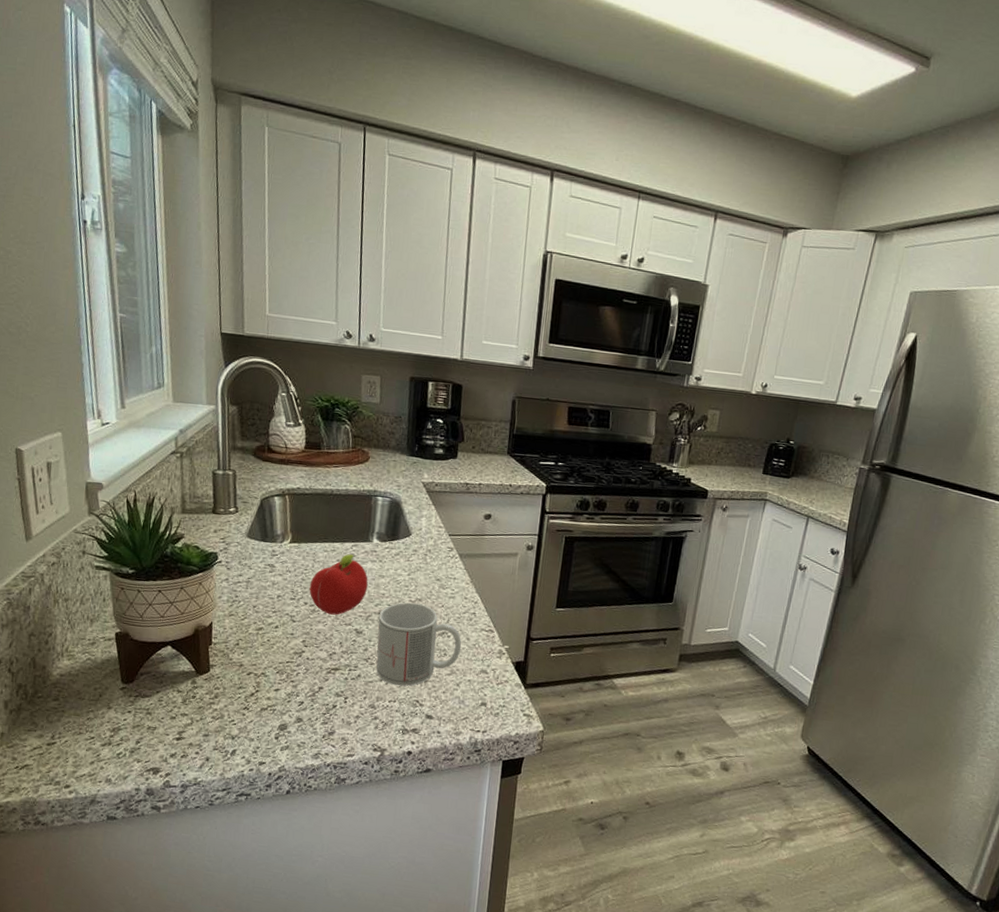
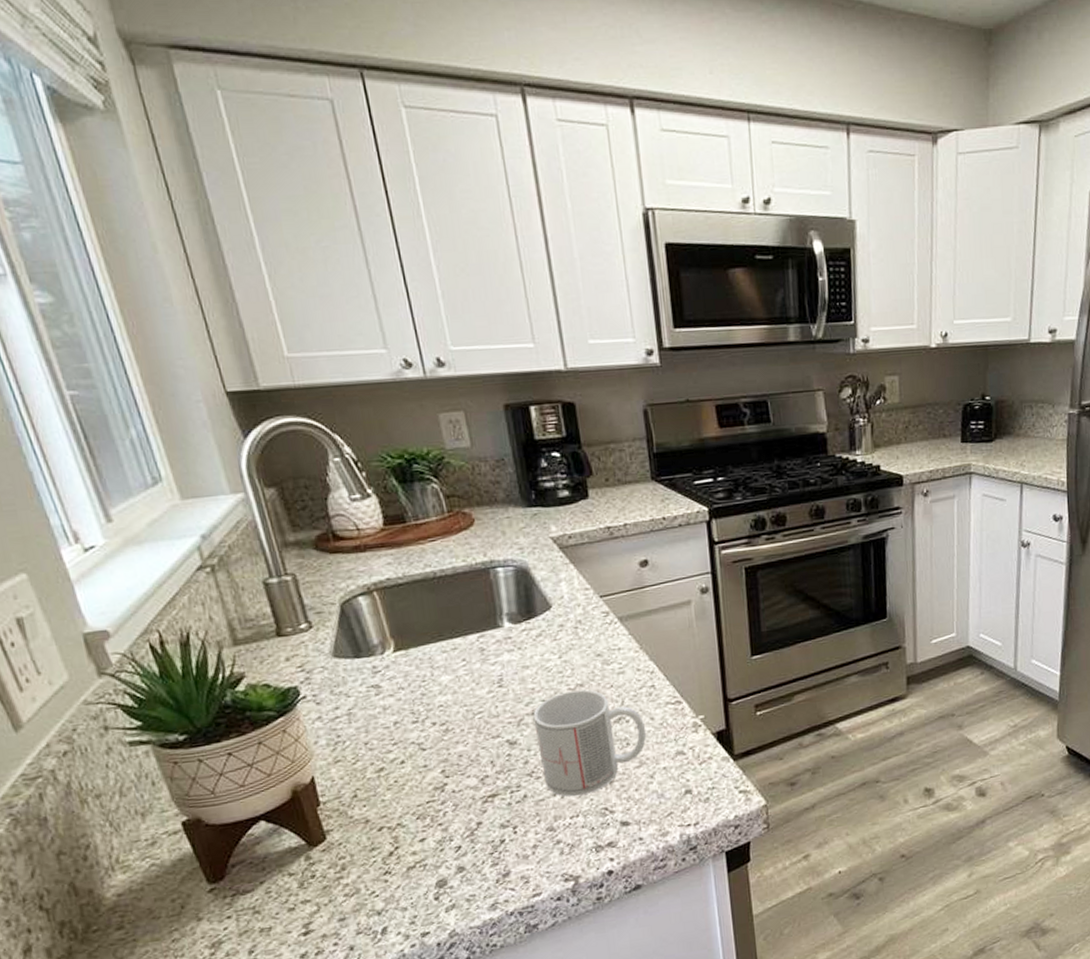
fruit: present [309,554,368,615] -> none [433,648,511,730]

